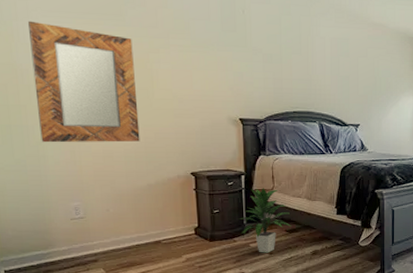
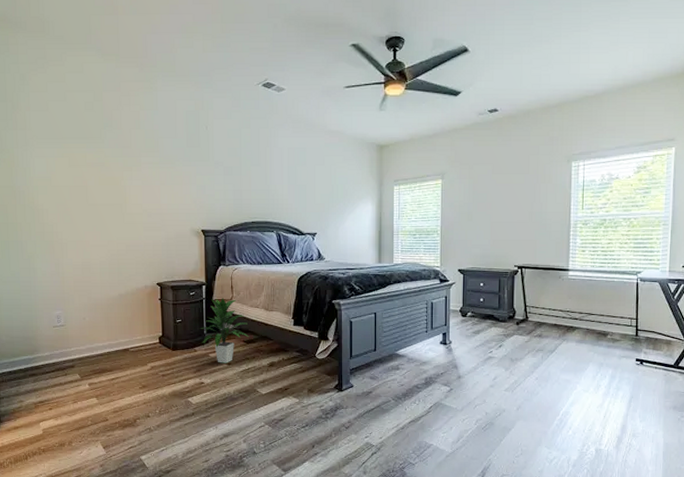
home mirror: present [28,20,140,143] -> none [26,148,114,256]

